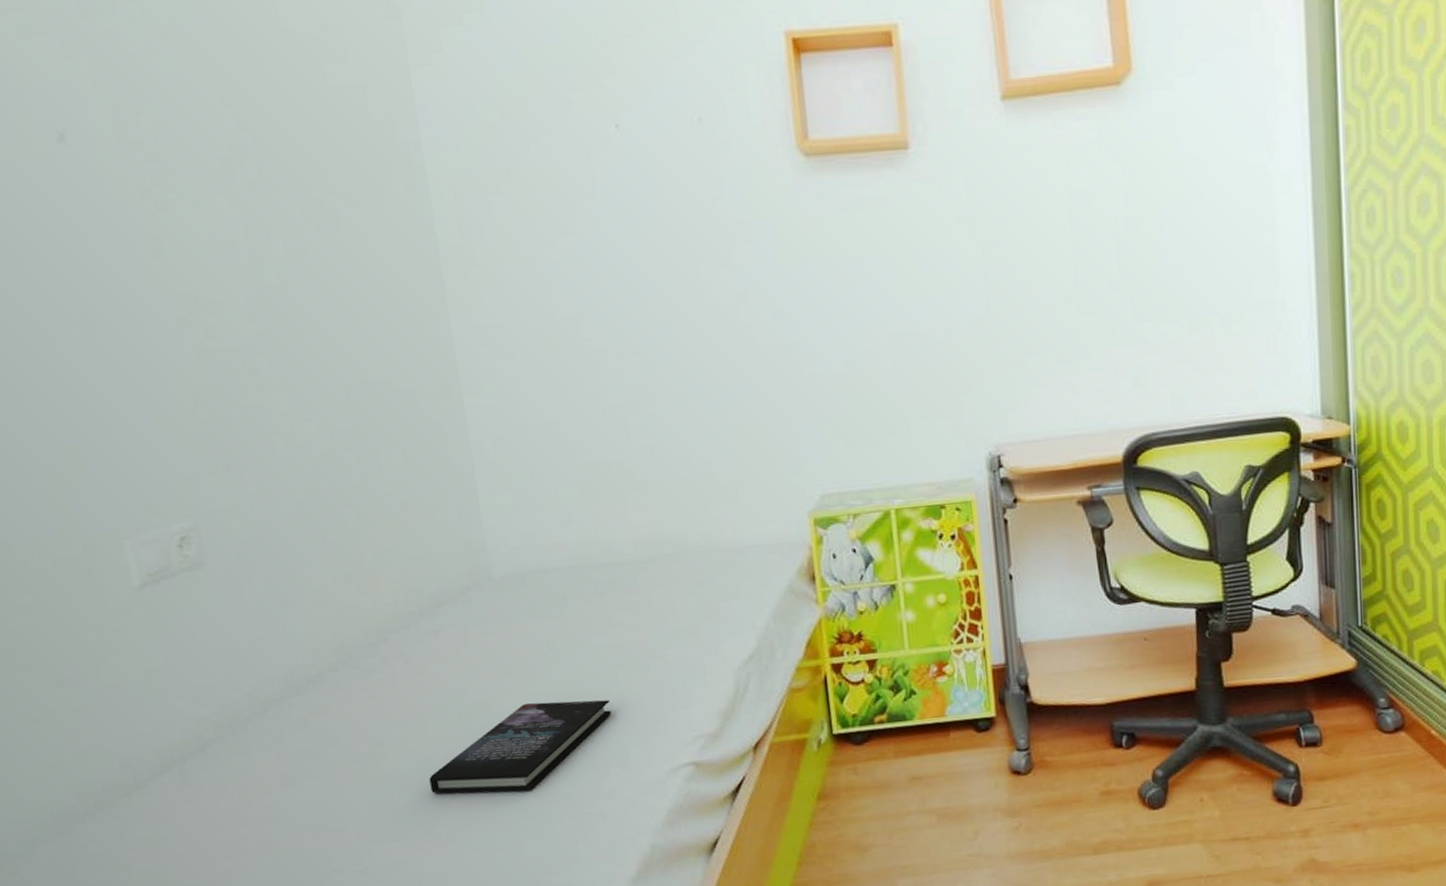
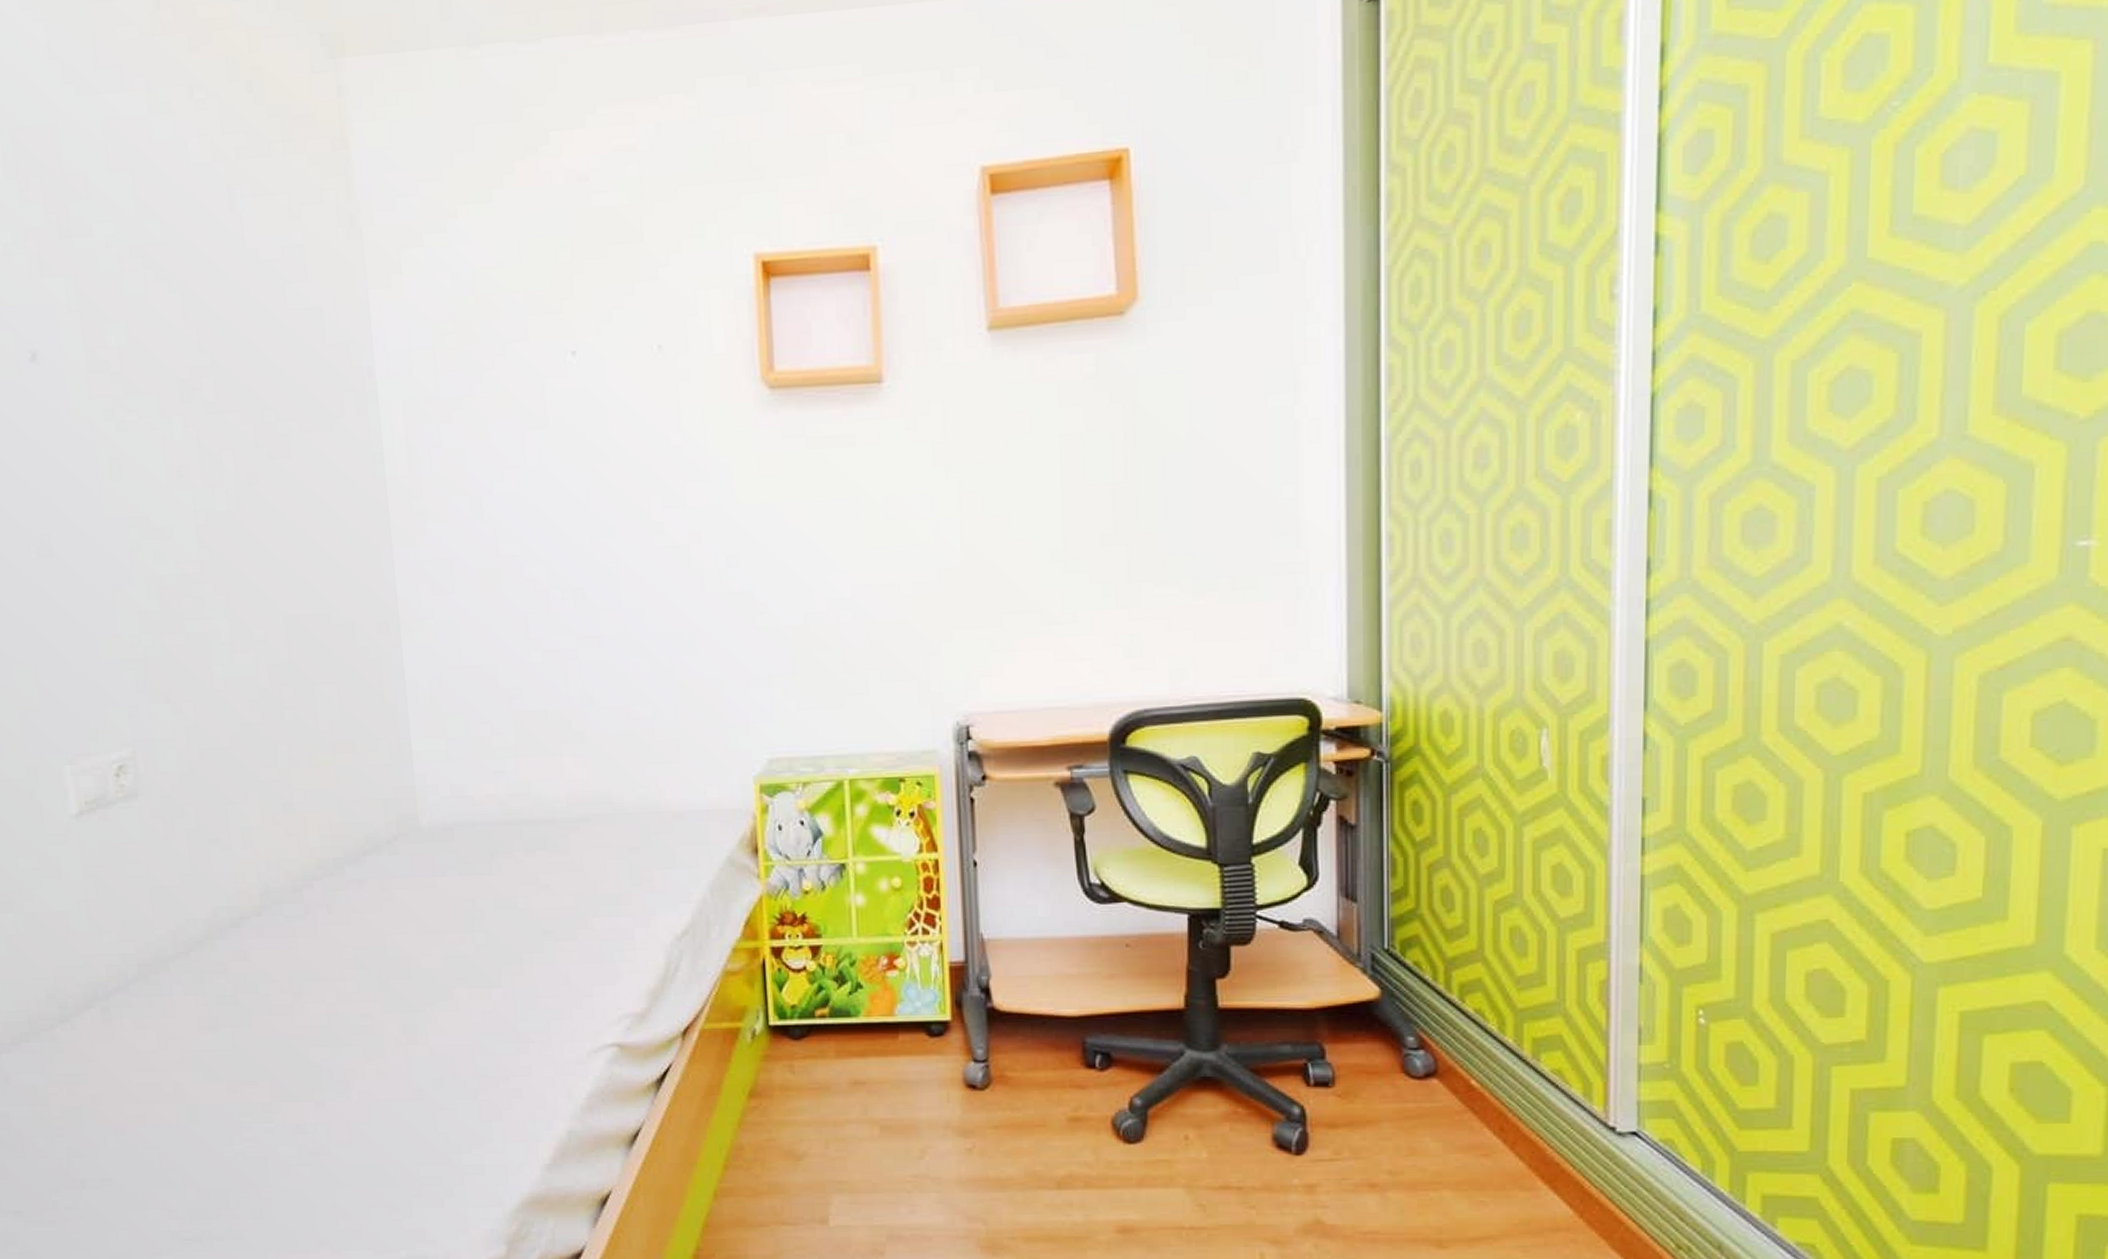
book: present [429,700,611,794] -> none [344,964,534,1059]

